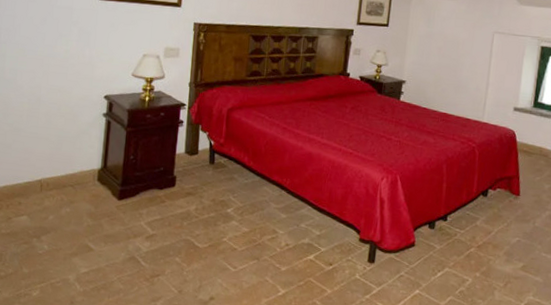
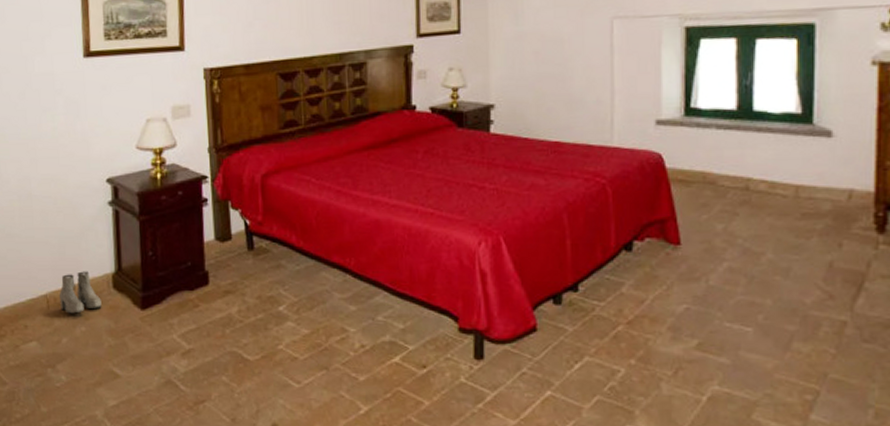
boots: none [51,165,87,198] -> present [59,271,102,314]

